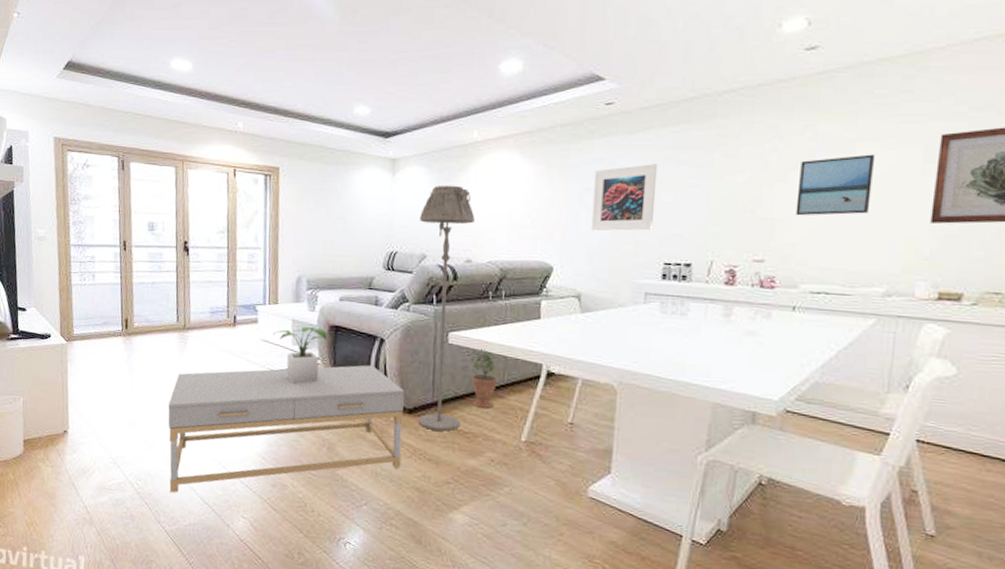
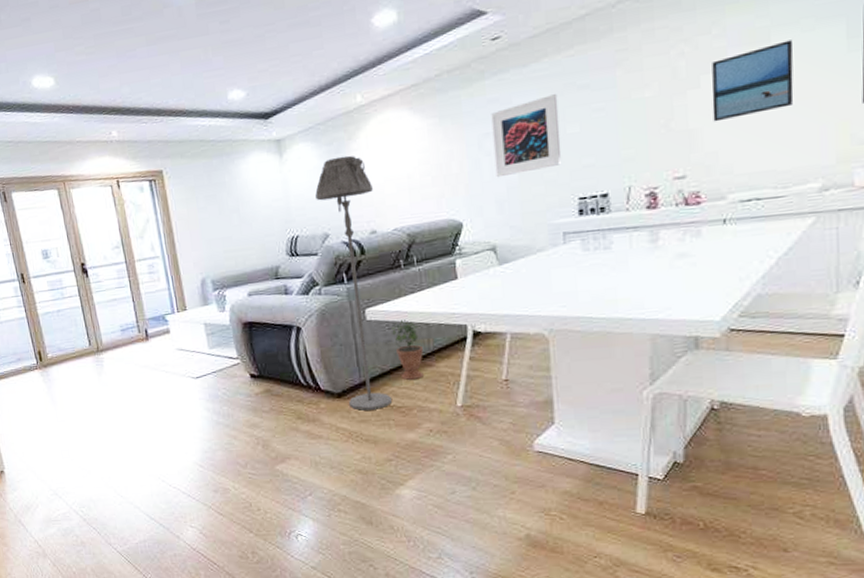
coffee table: present [168,365,405,493] -> none [97,356,339,514]
potted plant: present [272,327,327,383] -> none [187,327,242,387]

